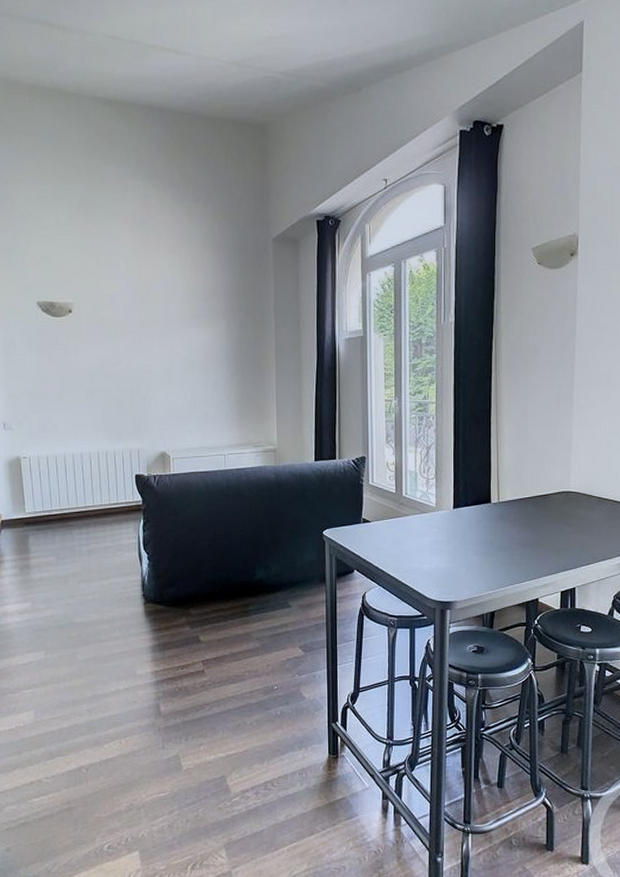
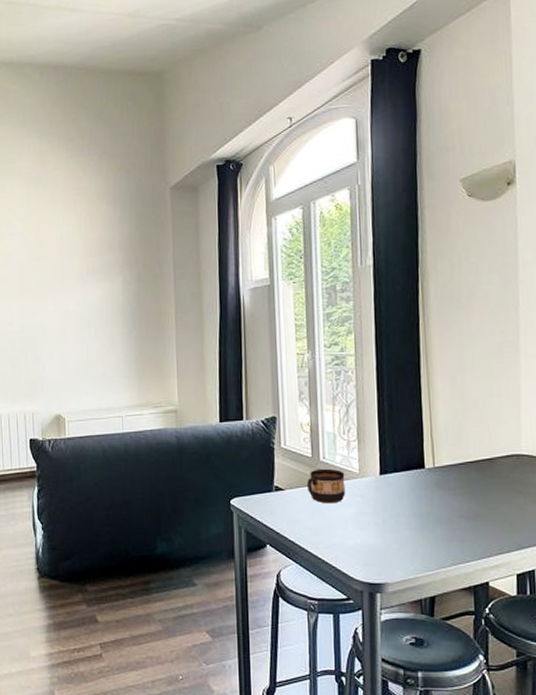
cup: none [391,503,424,534] -> present [307,468,346,504]

